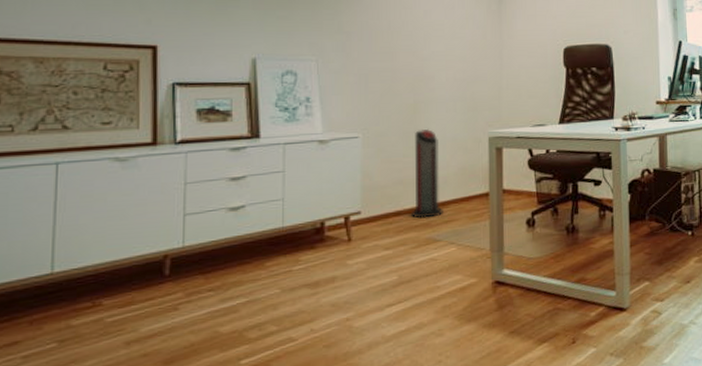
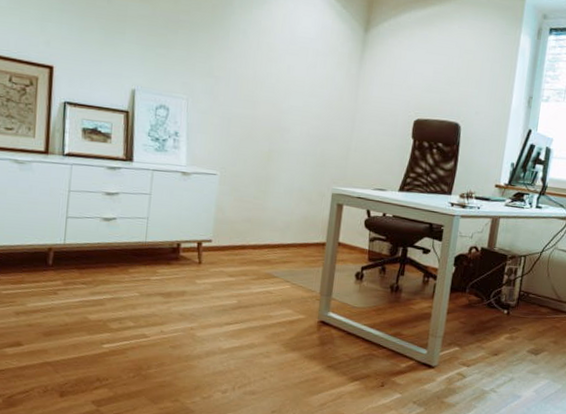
air purifier: present [410,128,443,219] -> none [254,176,287,256]

